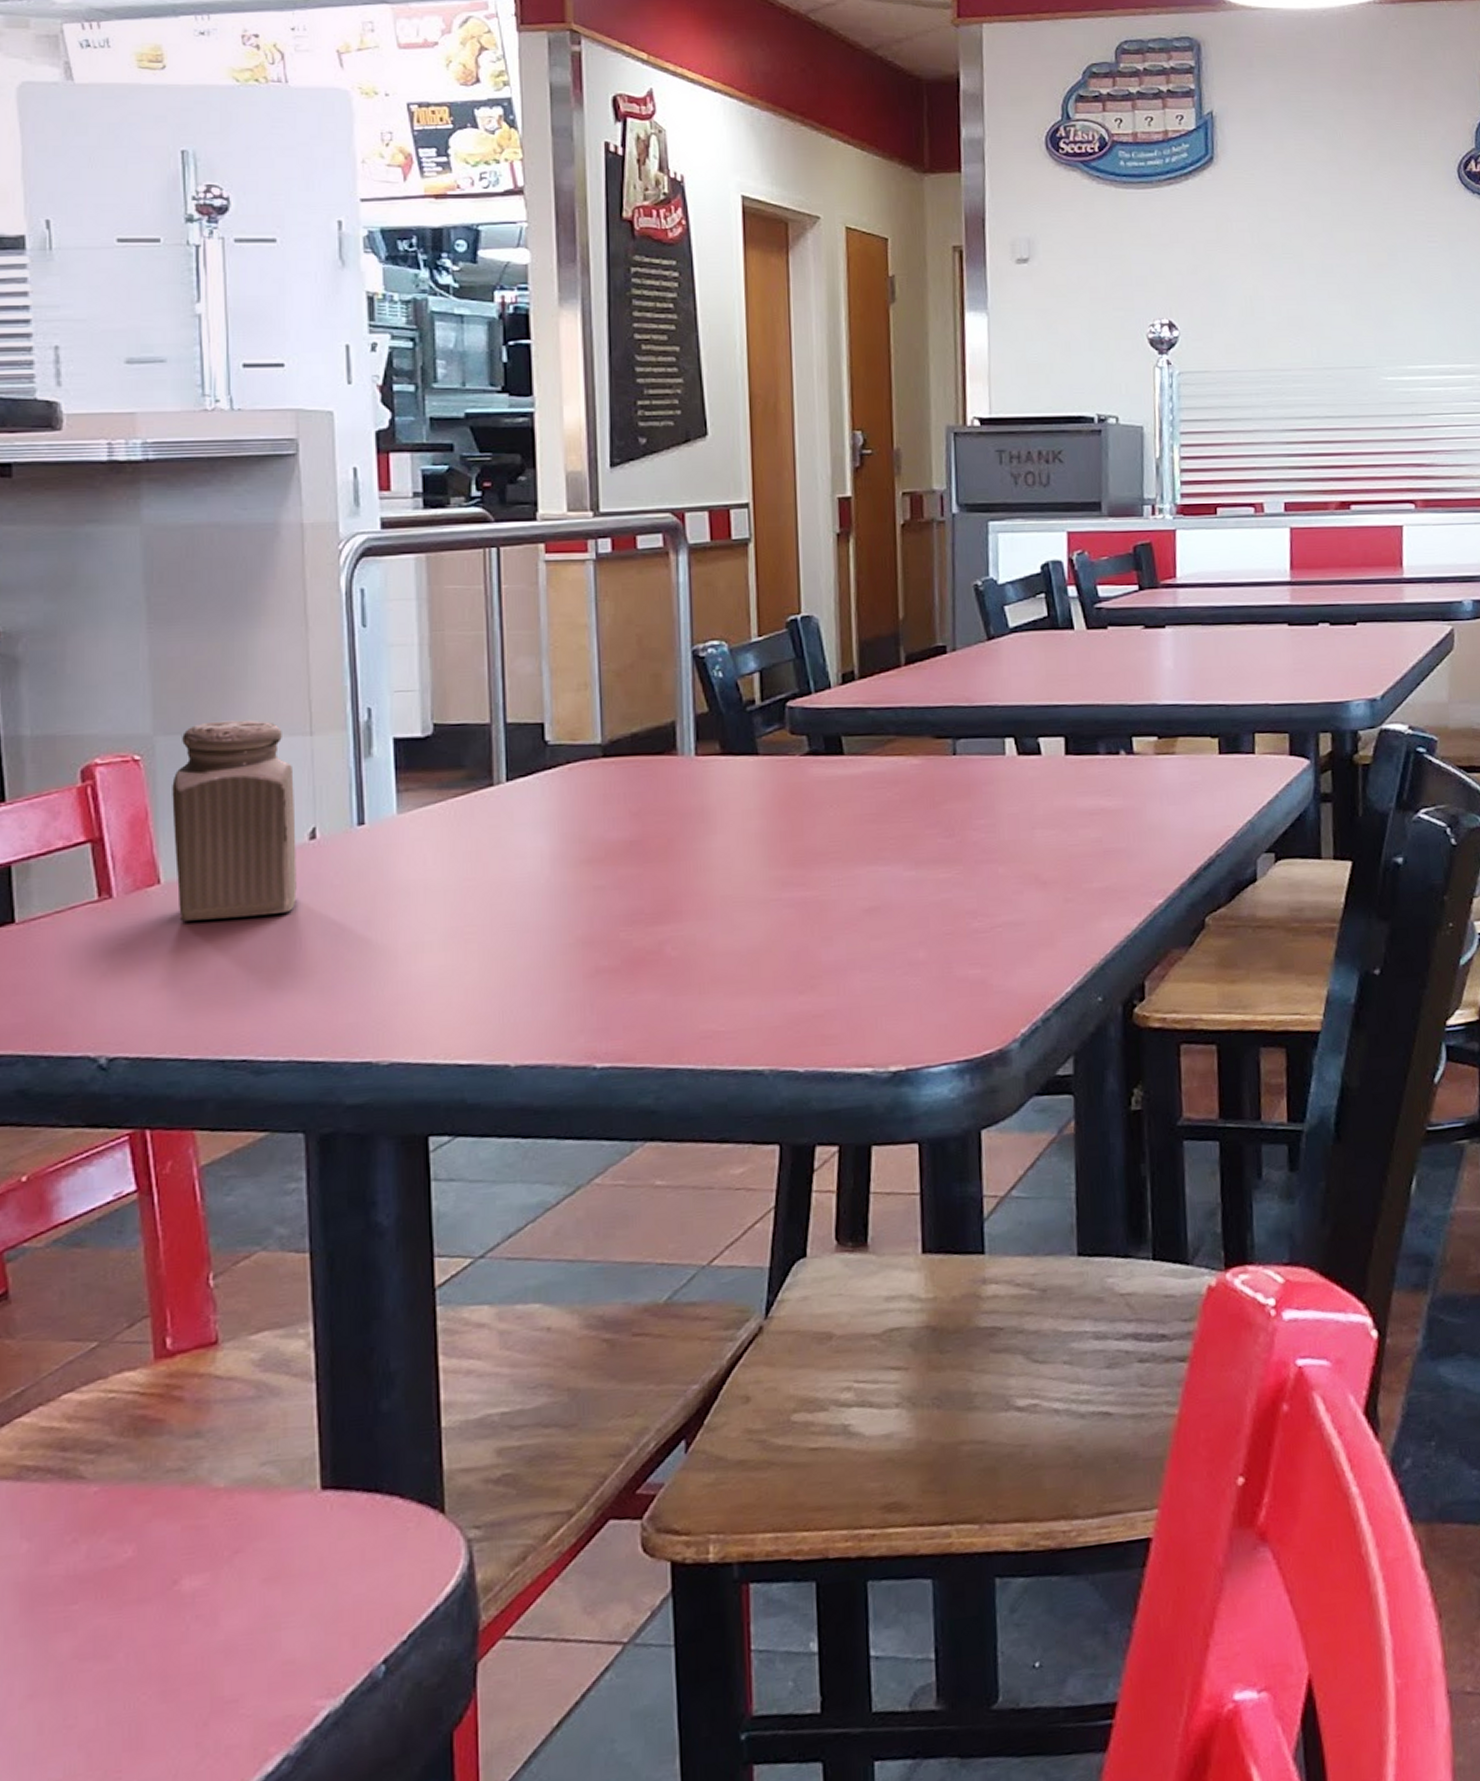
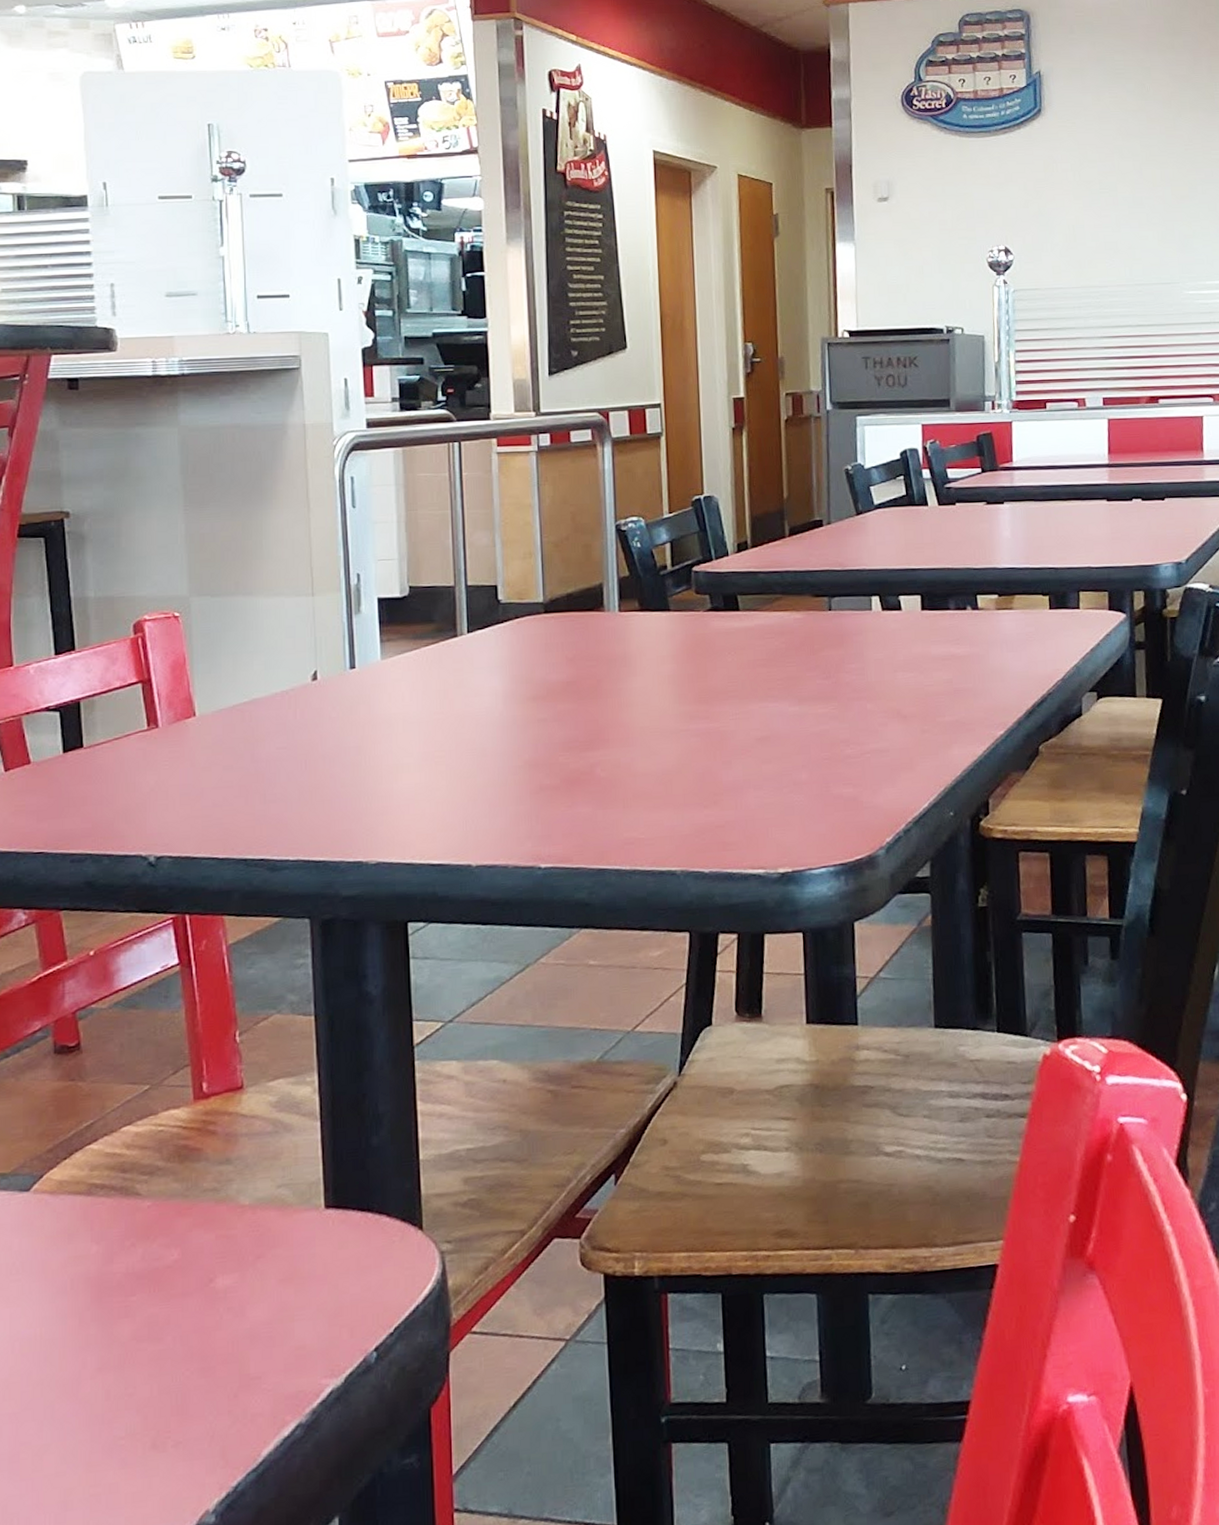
salt shaker: present [172,719,297,922] -> none [204,583,302,747]

